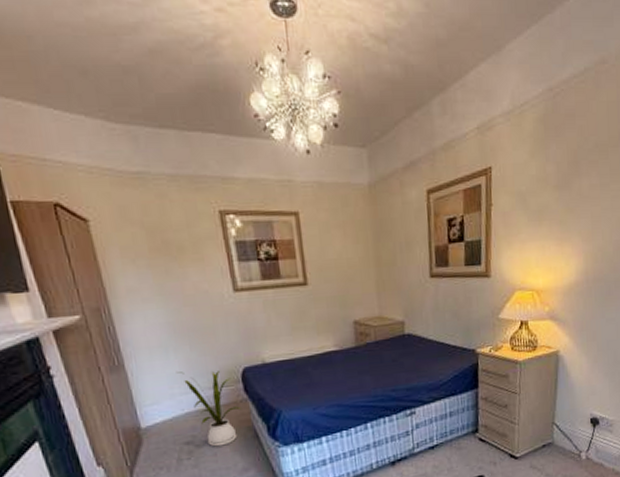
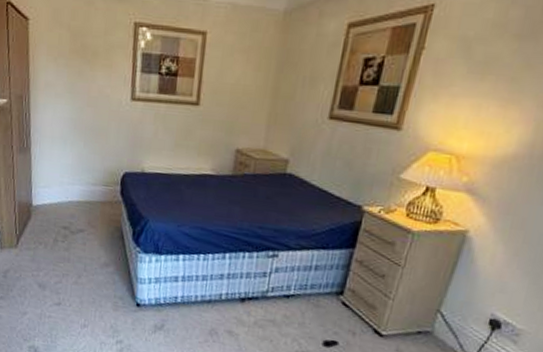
house plant: present [176,371,240,447] -> none [68,163,114,239]

